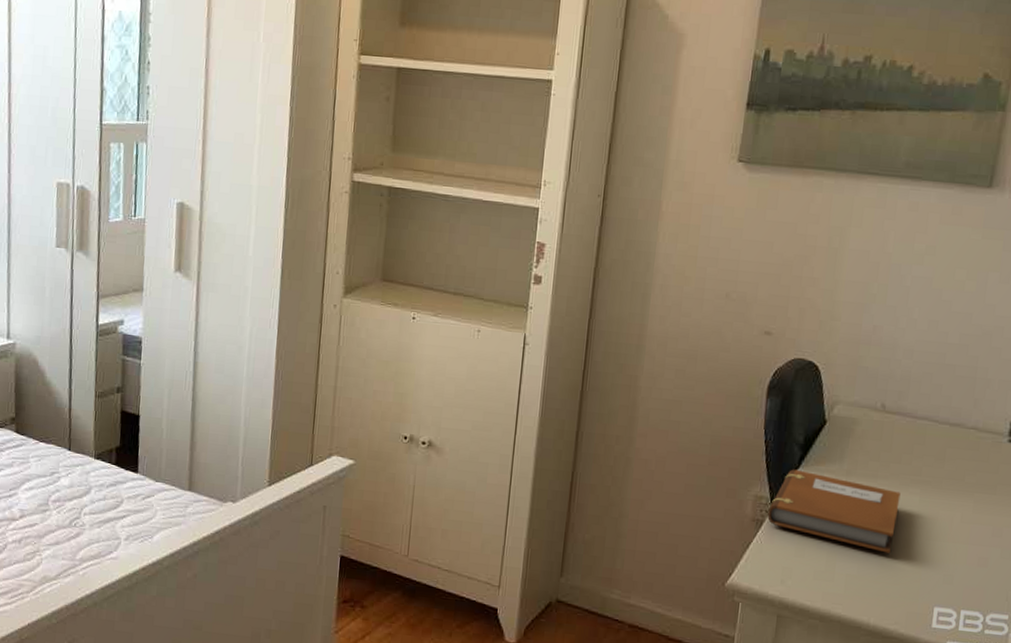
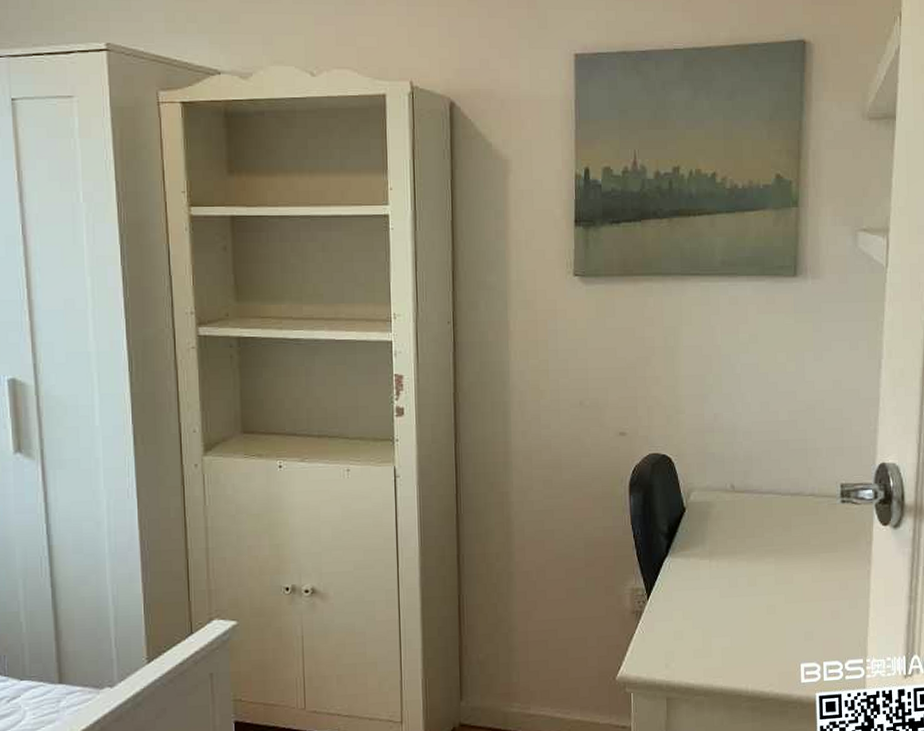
notebook: present [767,469,901,553] -> none [645,557,759,622]

